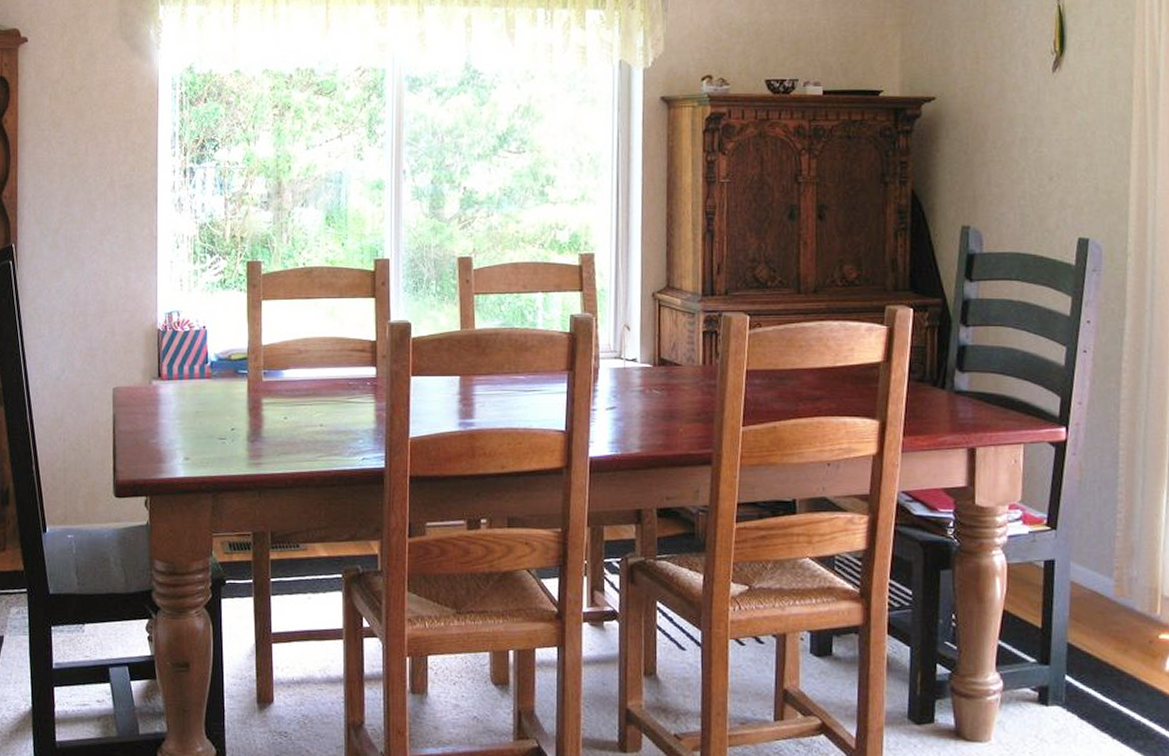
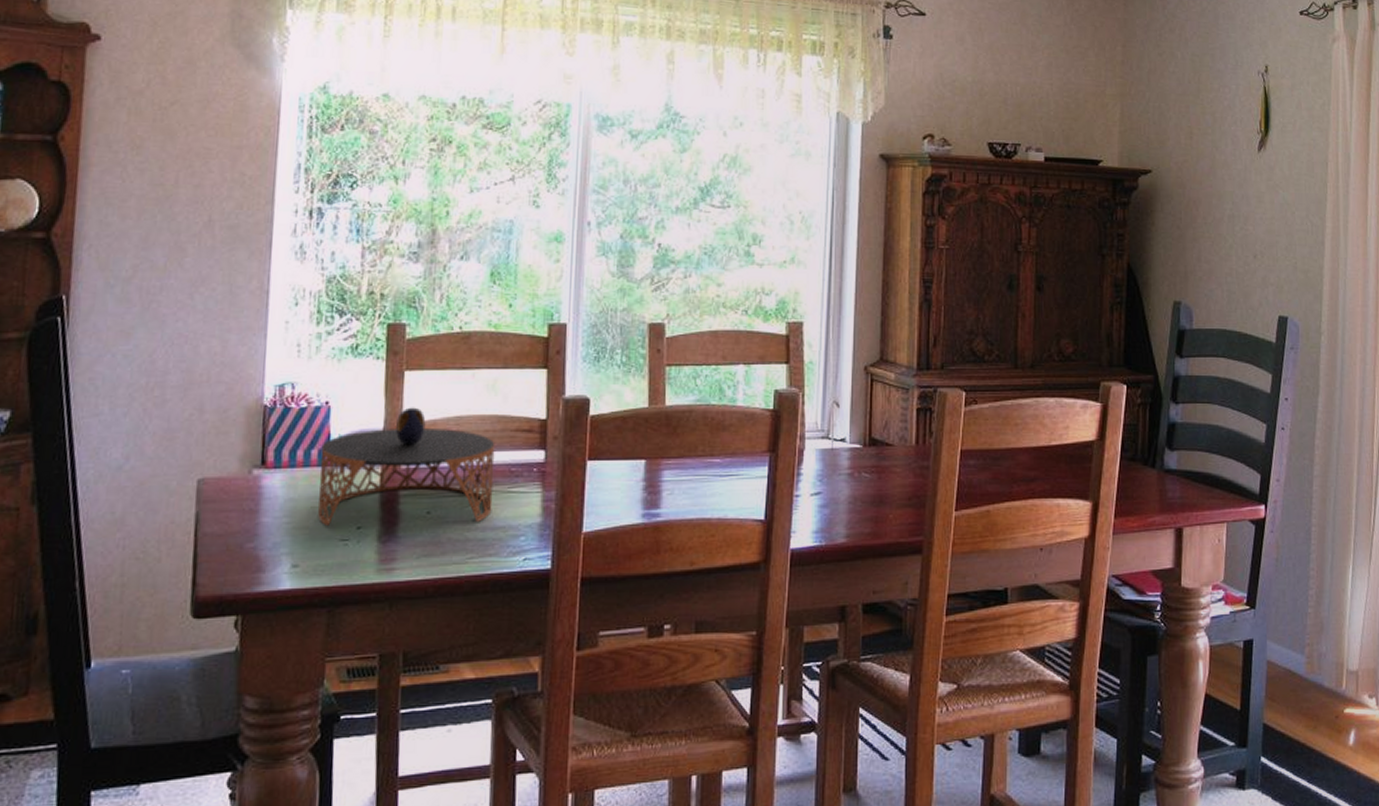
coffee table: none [201,330,336,428] -> present [318,407,495,527]

